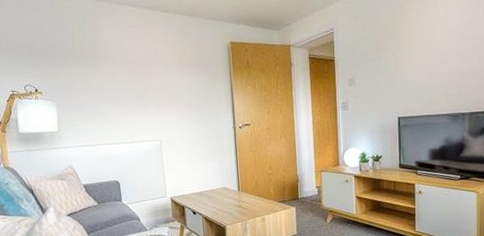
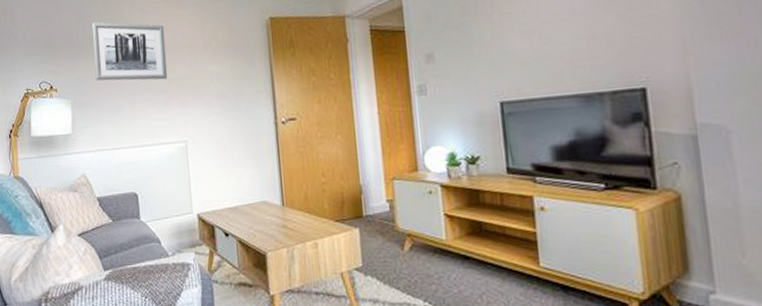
wall art: none [72,34,144,89] -> present [91,21,168,81]

